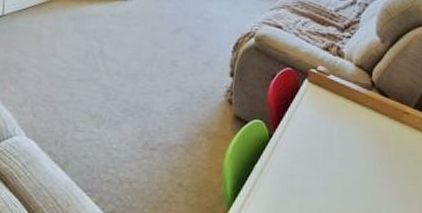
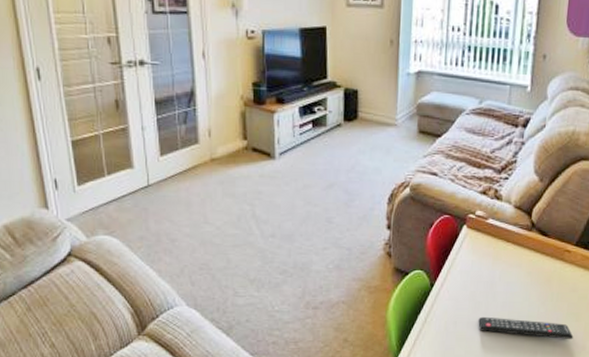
remote control: none [314,172,409,203] -> present [478,316,574,339]

